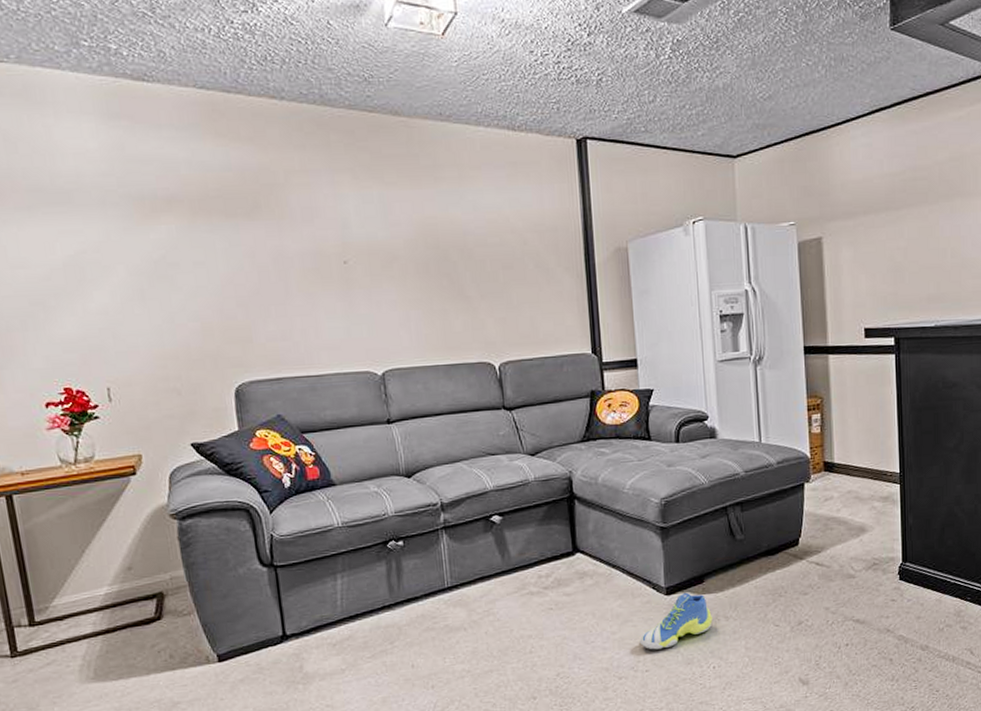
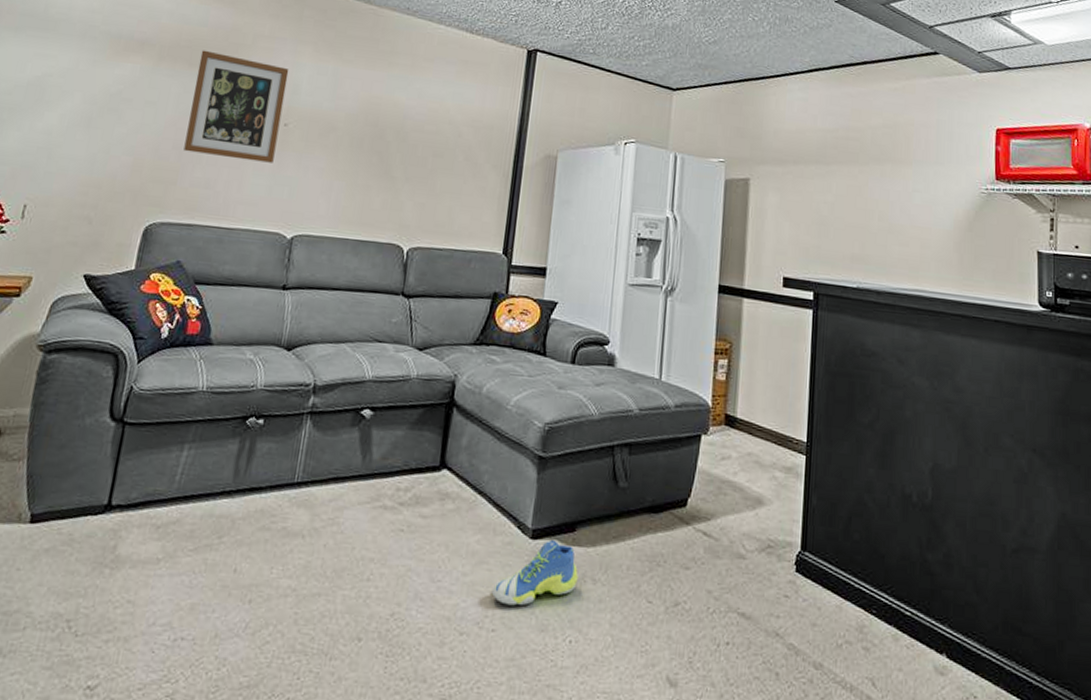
wall art: none [234,197,343,307] -> present [183,50,289,163]

